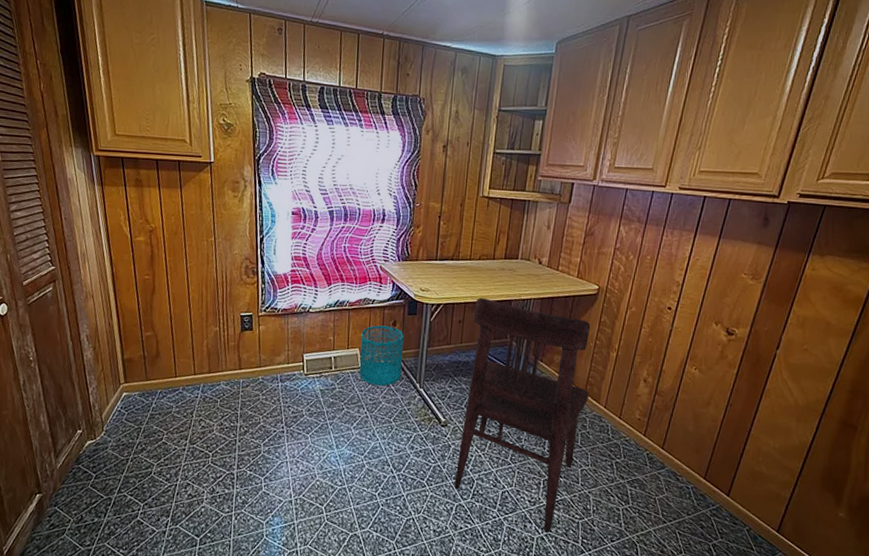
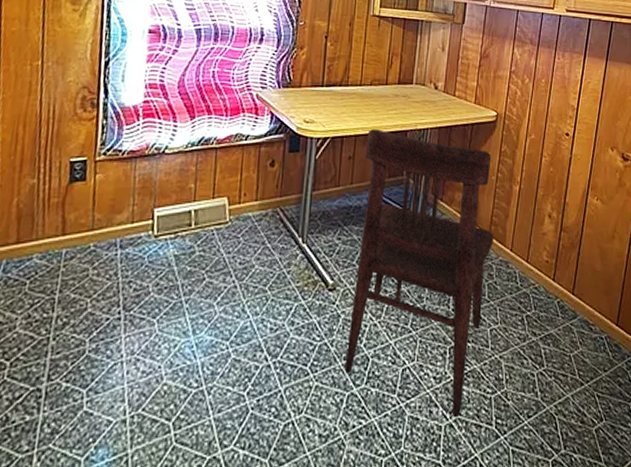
wastebasket: present [359,325,404,386] -> none [227,166,284,245]

